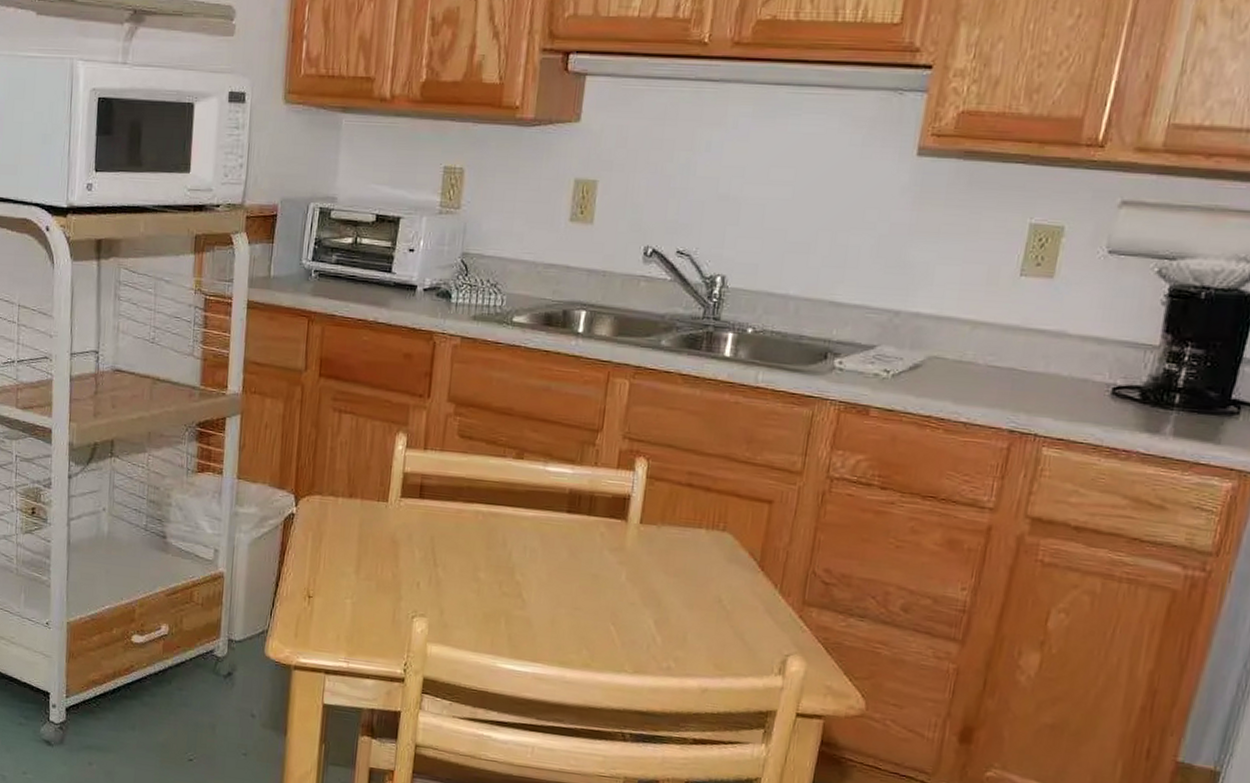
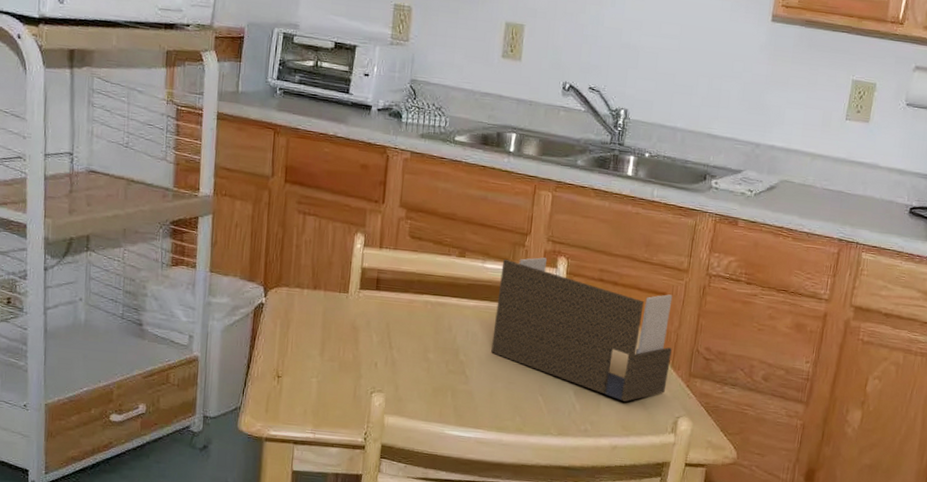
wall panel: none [553,458,782,635] -> present [491,257,673,402]

